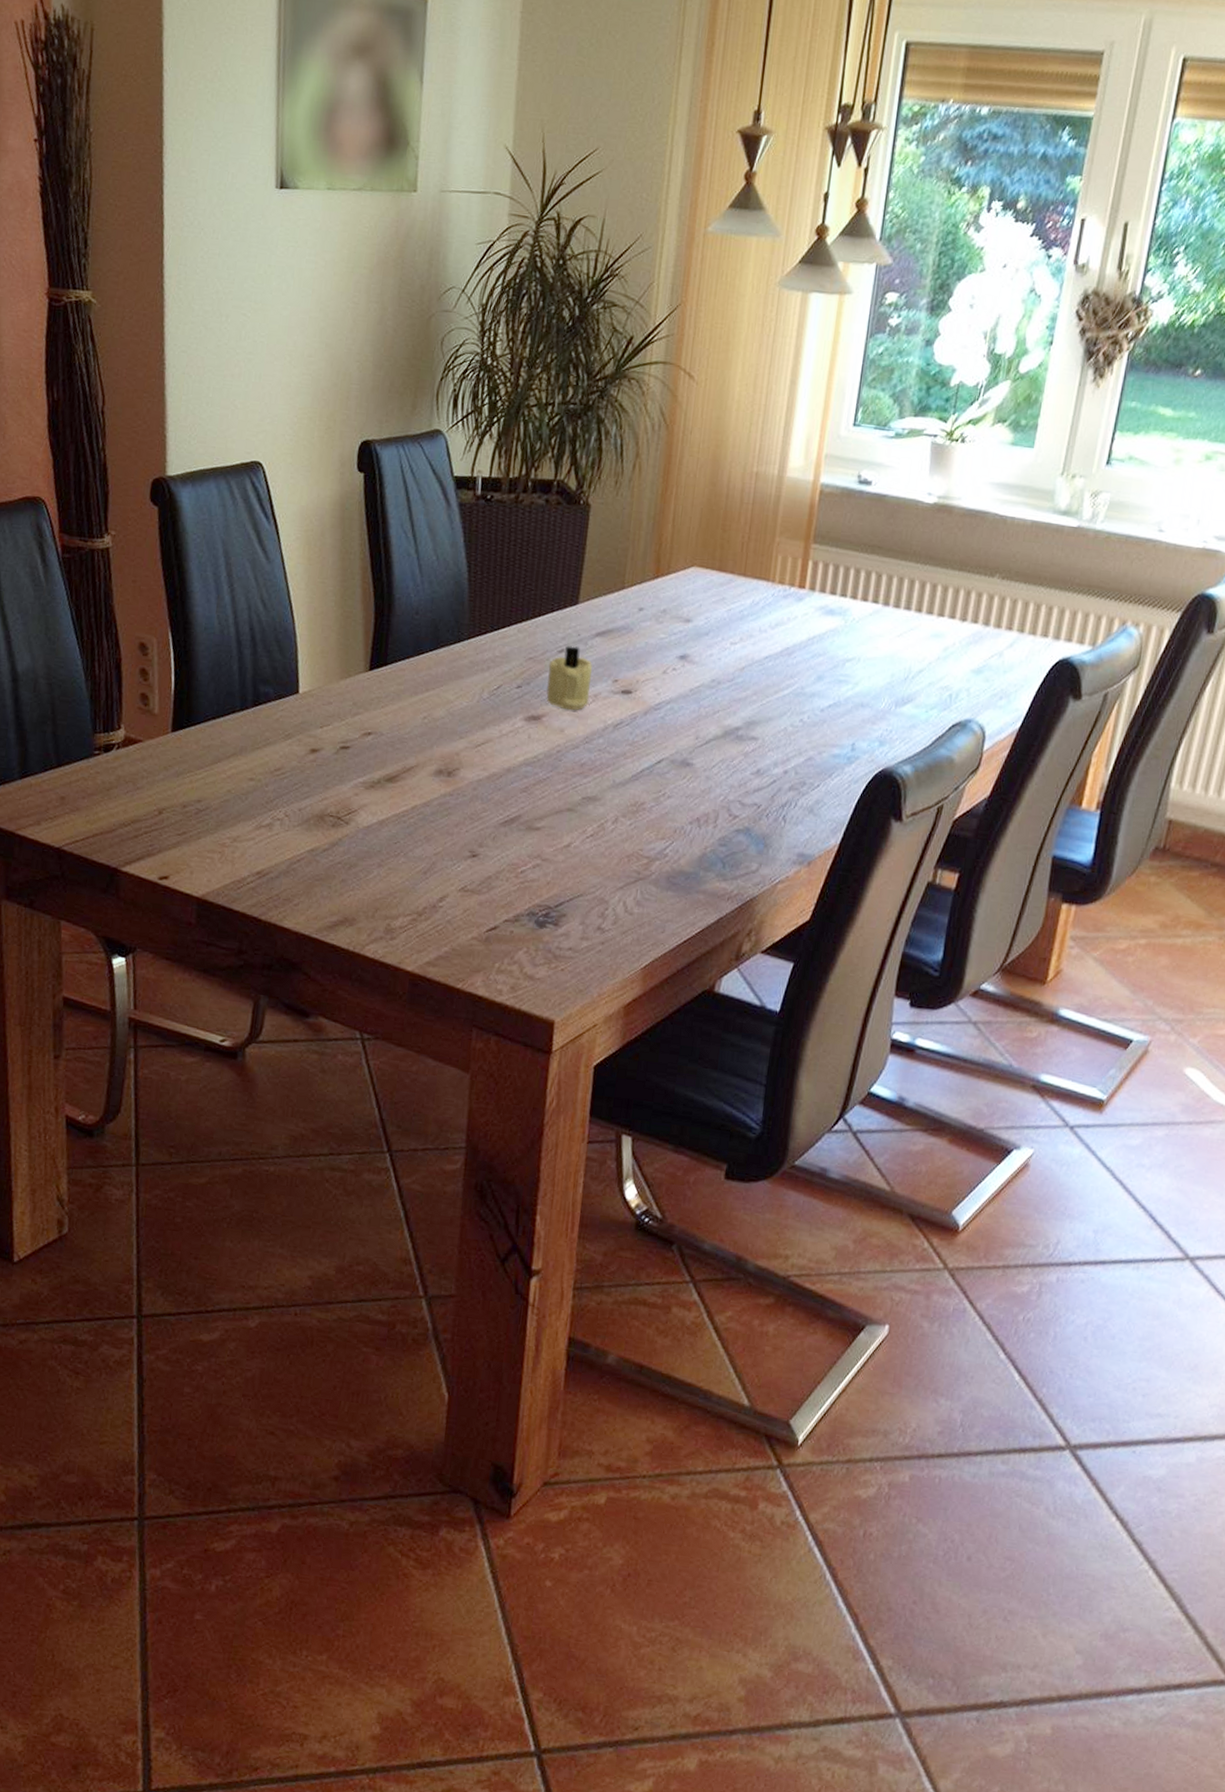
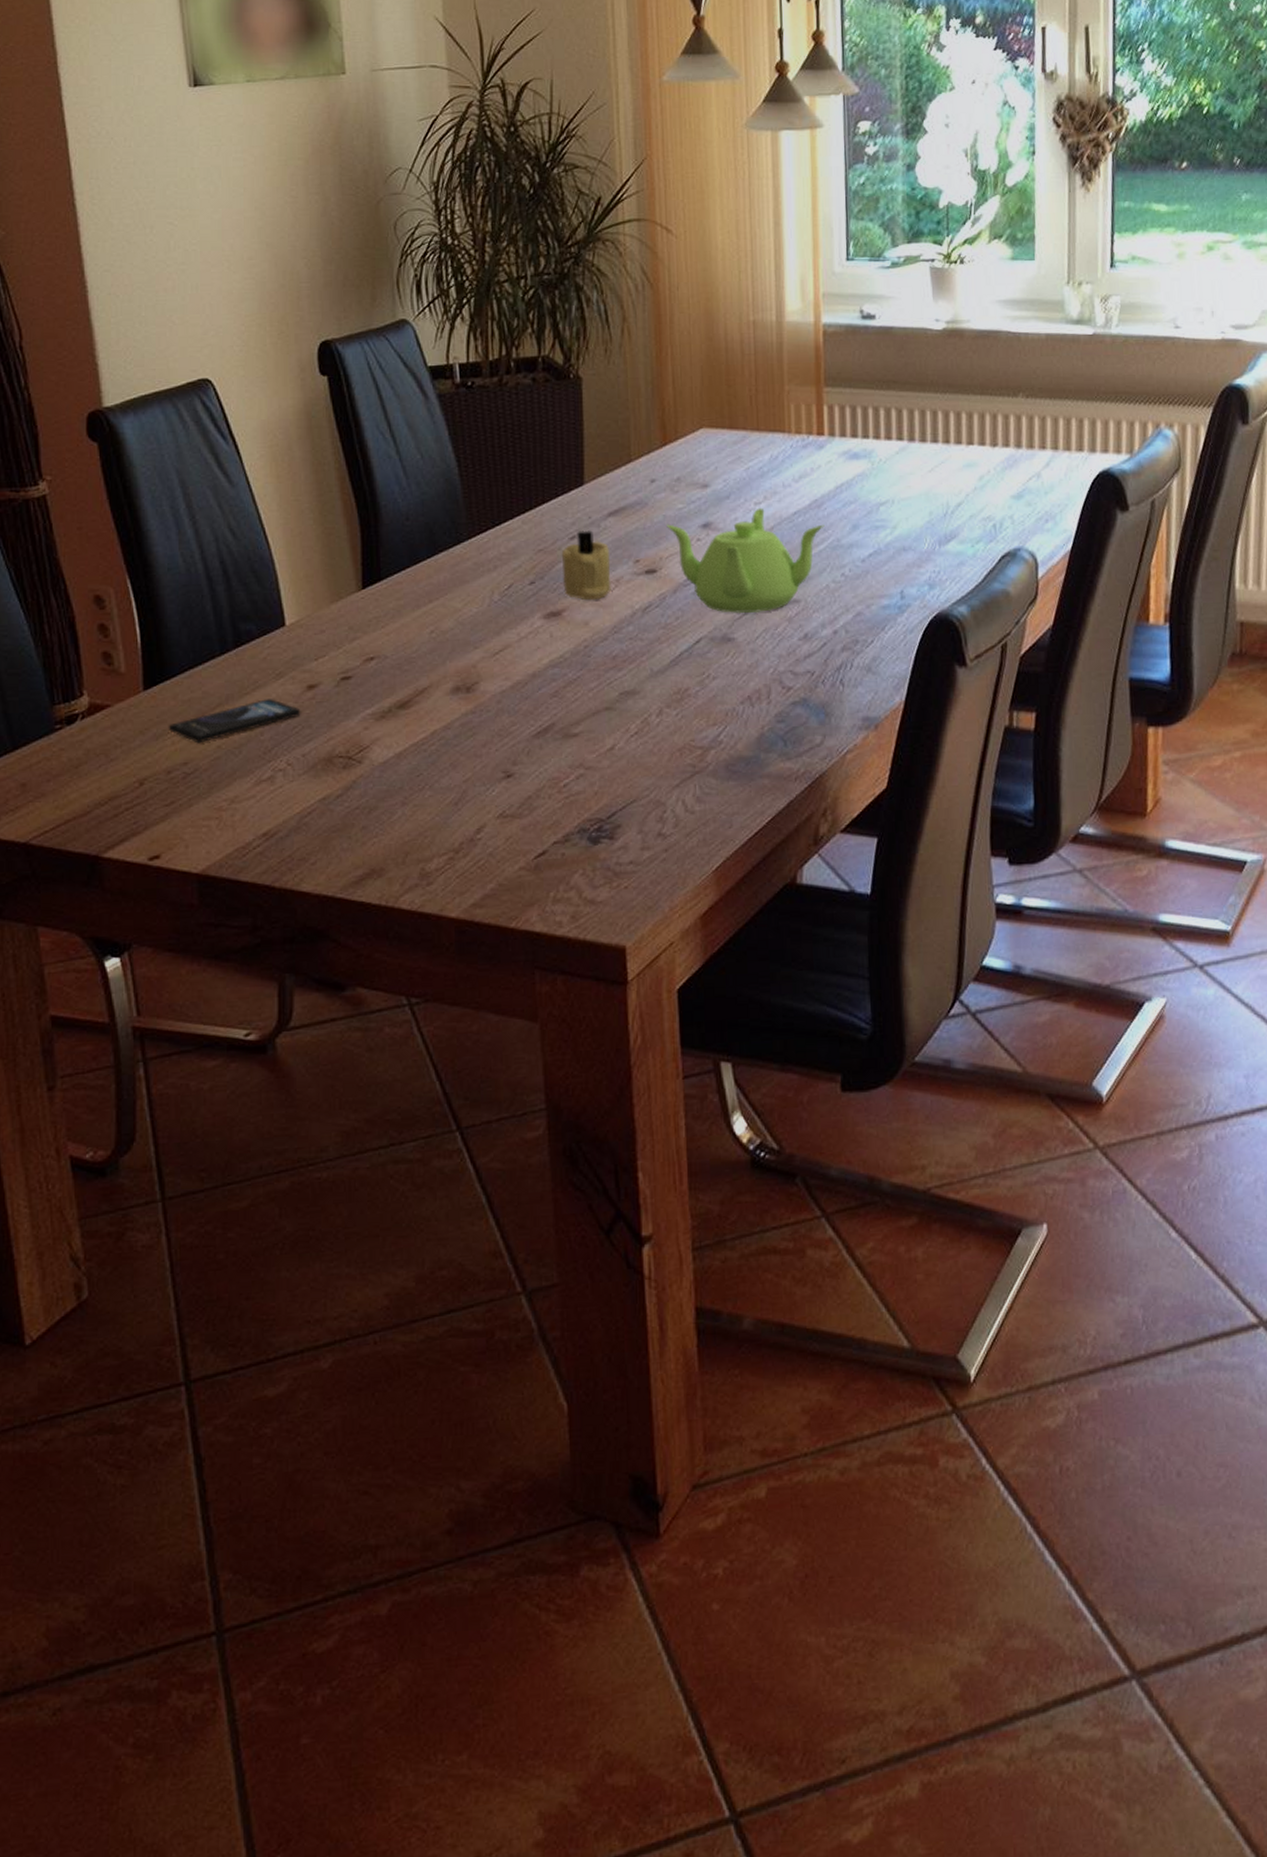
smartphone: none [188,754,303,786] -> present [168,698,301,744]
teapot: none [647,648,792,744] -> present [667,507,825,614]

